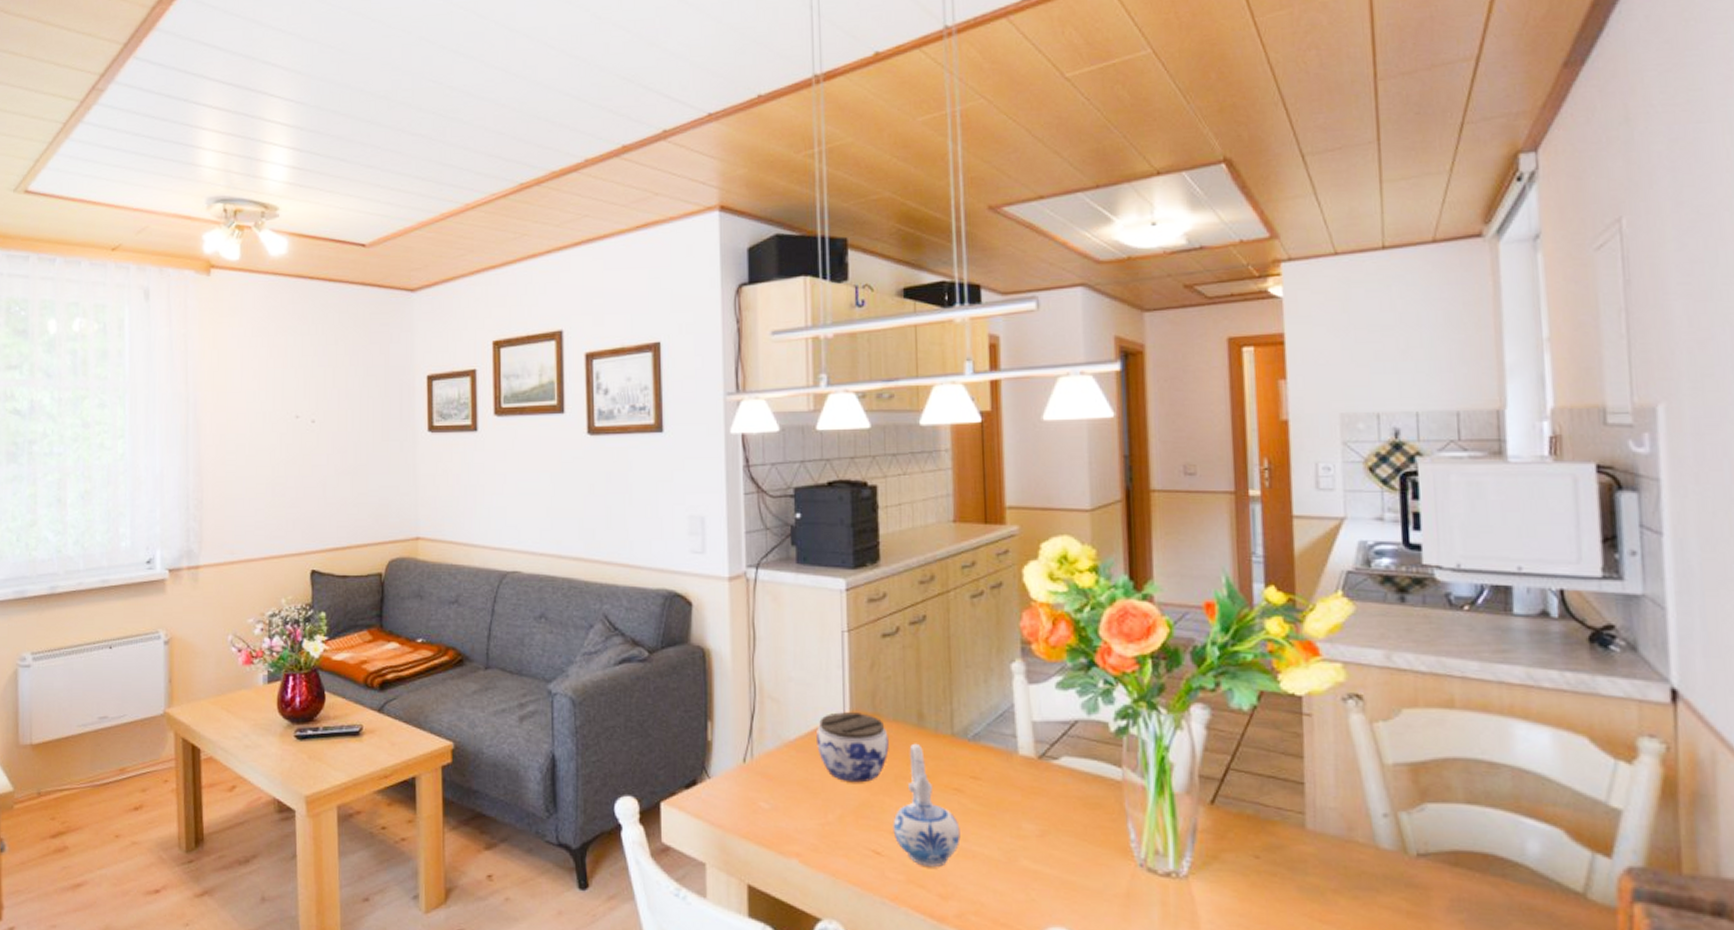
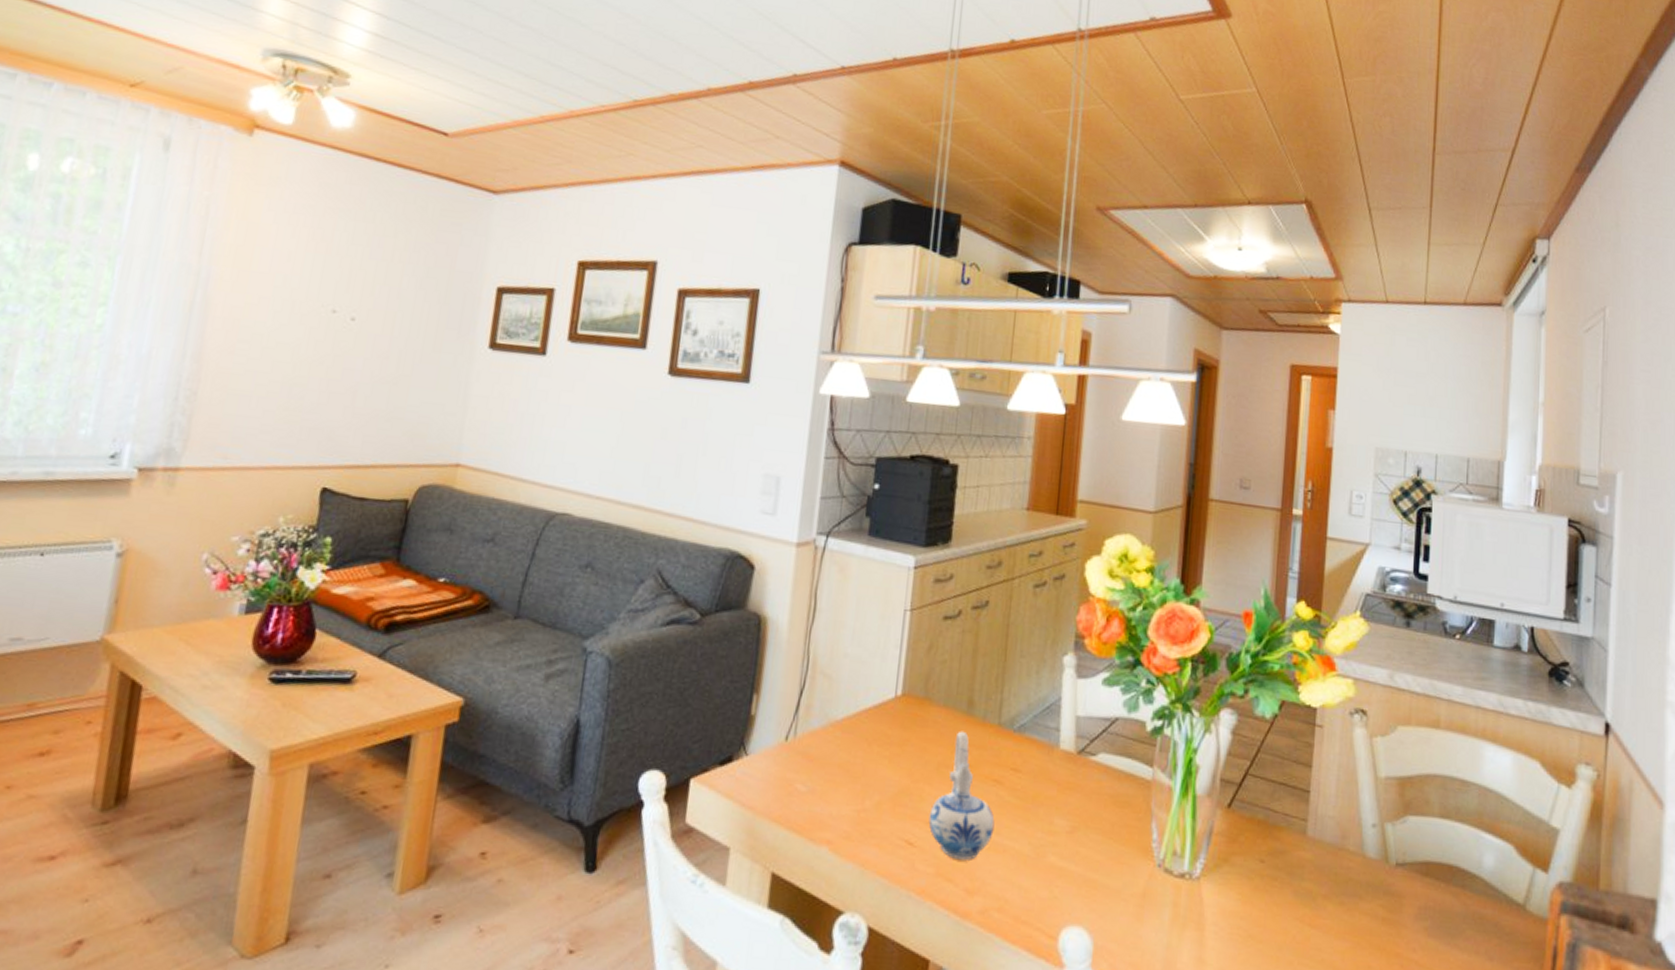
jar: present [816,712,889,783] -> none [863,693,937,769]

